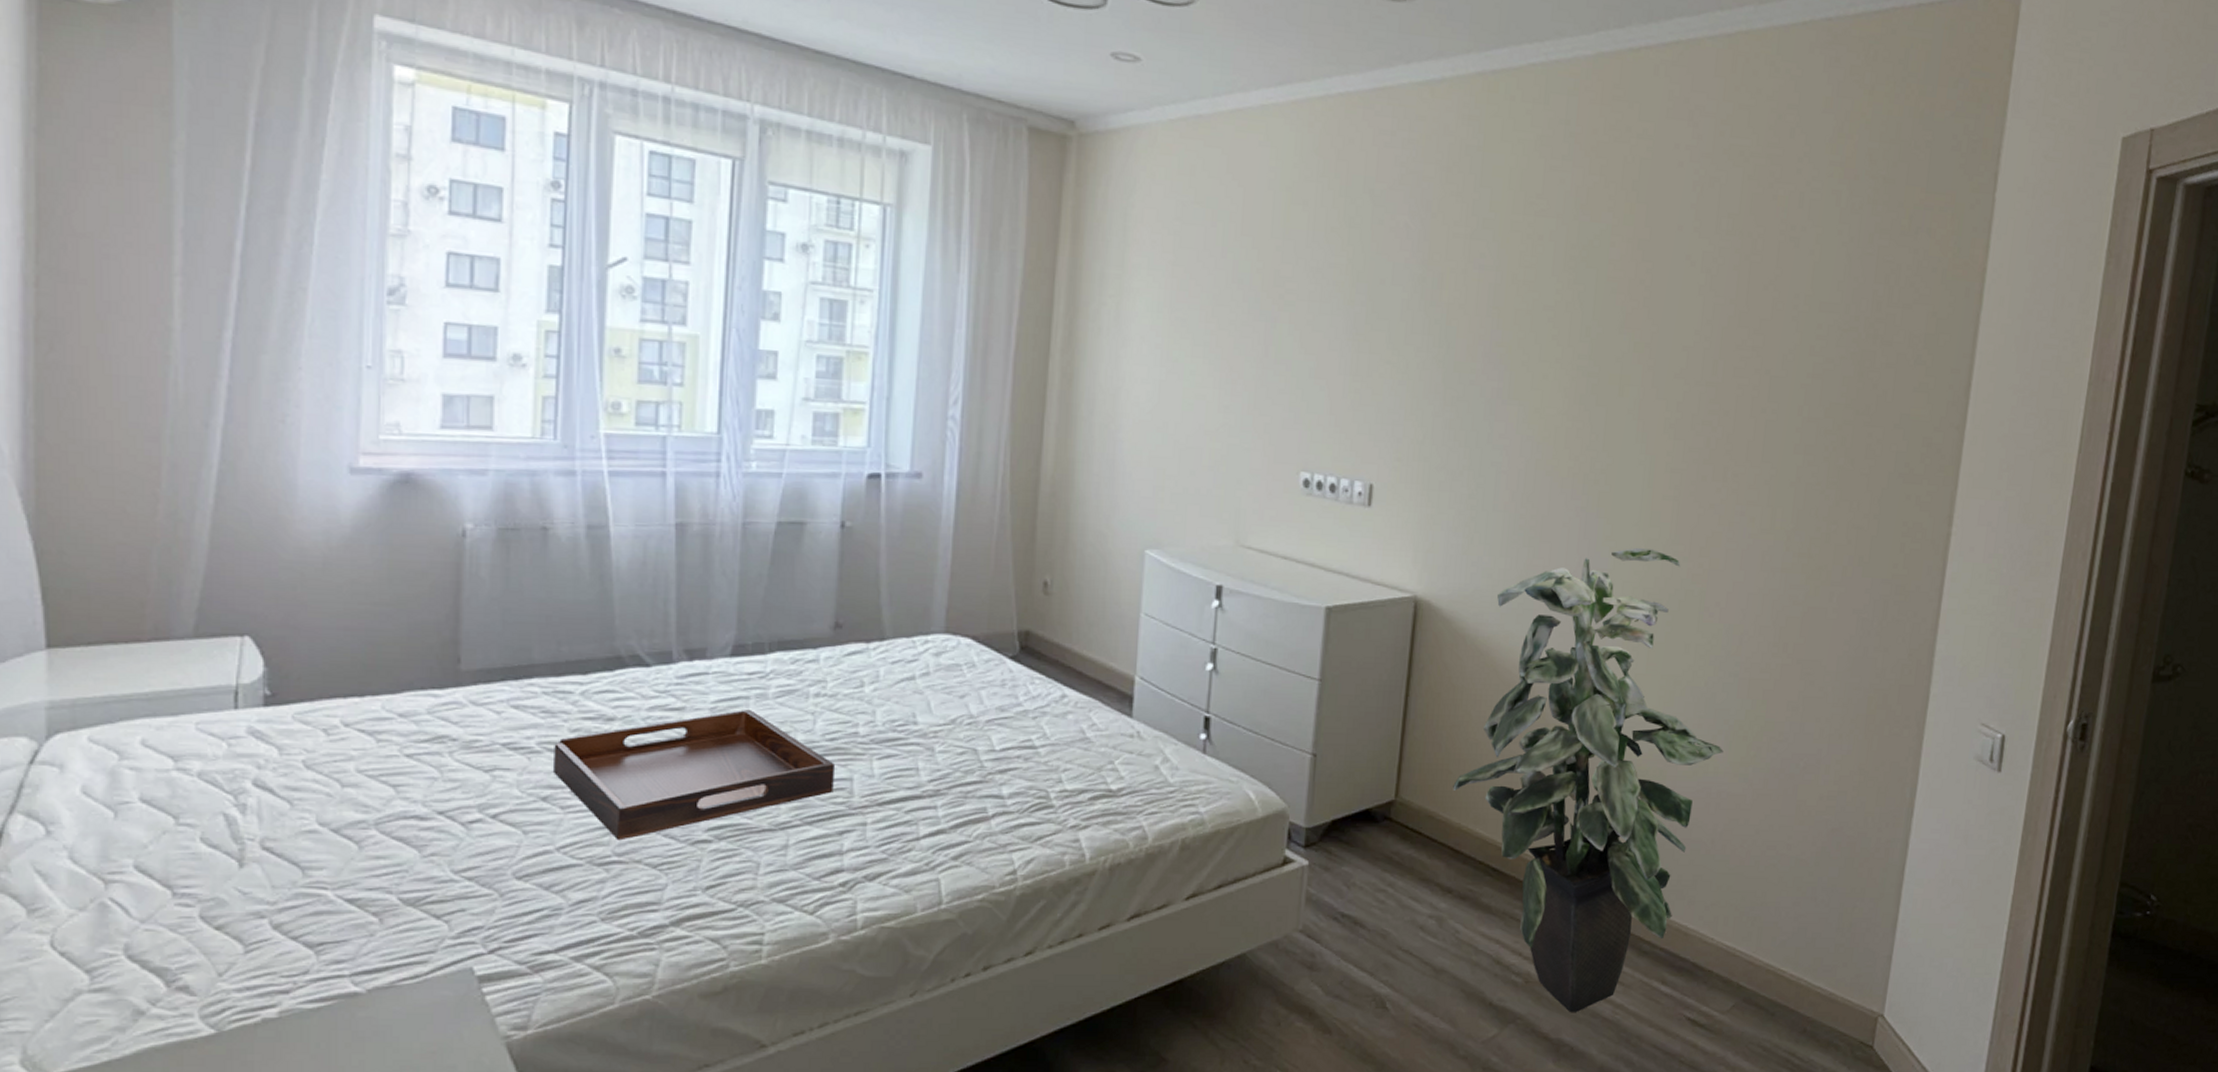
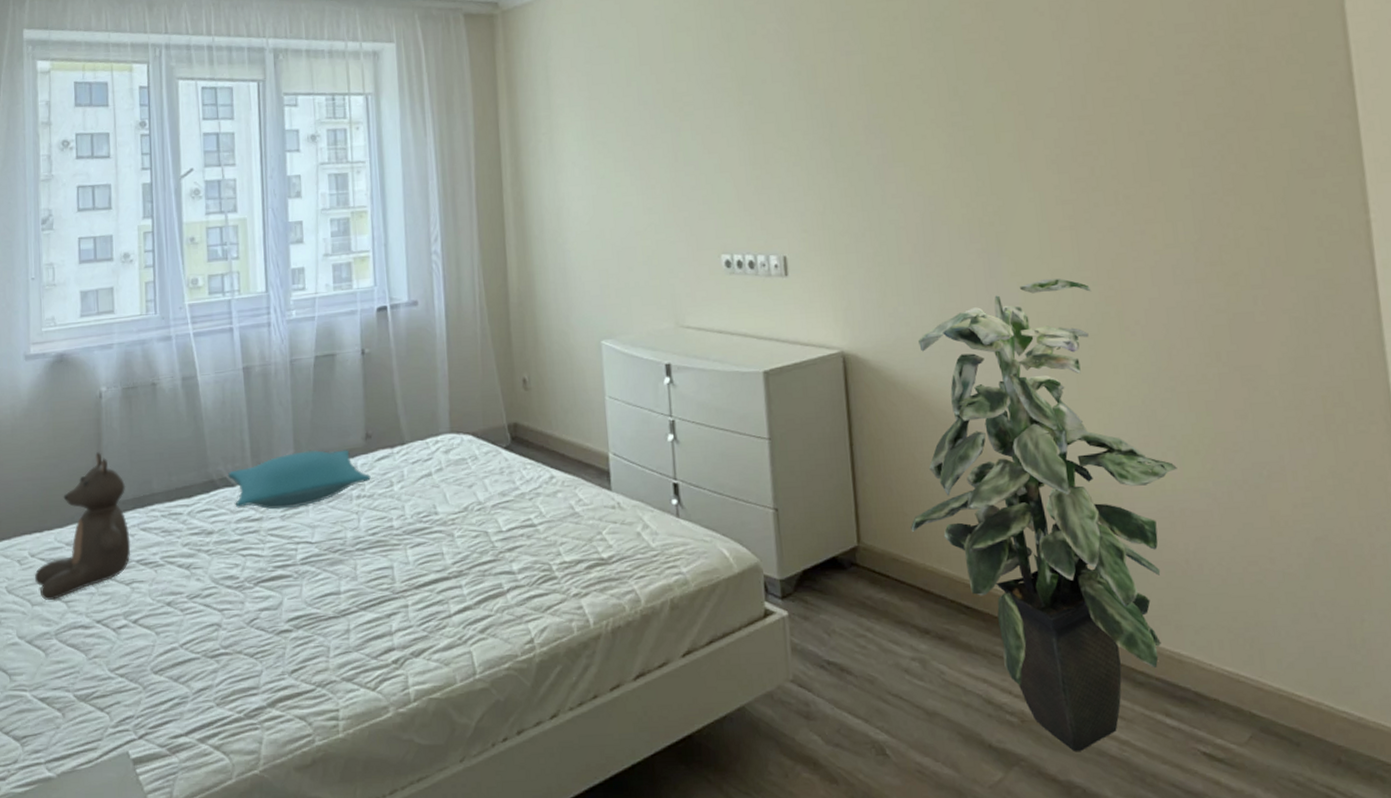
teddy bear: none [347,605,495,783] -> present [34,452,131,601]
serving tray: present [554,710,836,841] -> none [172,515,379,635]
pillow: none [641,634,836,700] -> present [227,449,371,510]

